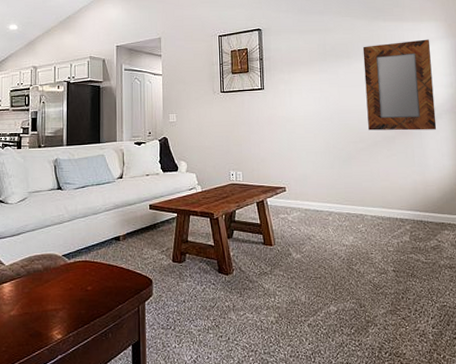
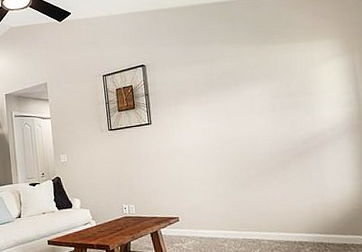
home mirror: present [362,39,437,131] -> none [251,58,336,157]

